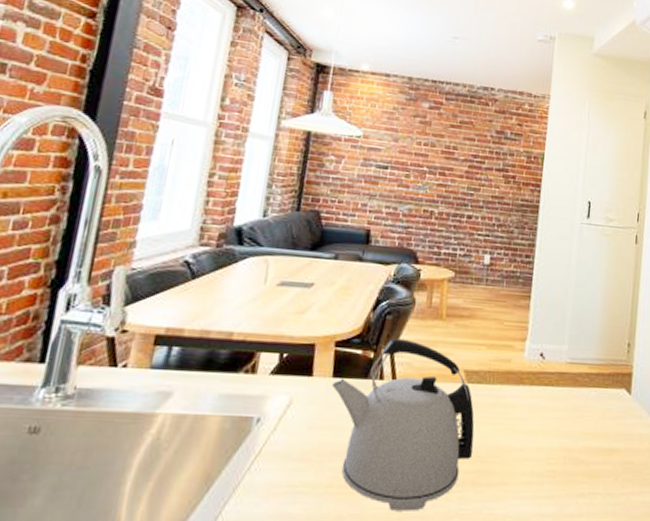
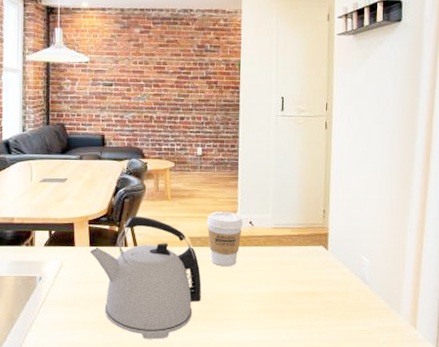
coffee cup: none [487,338,532,412] -> present [207,211,243,267]

